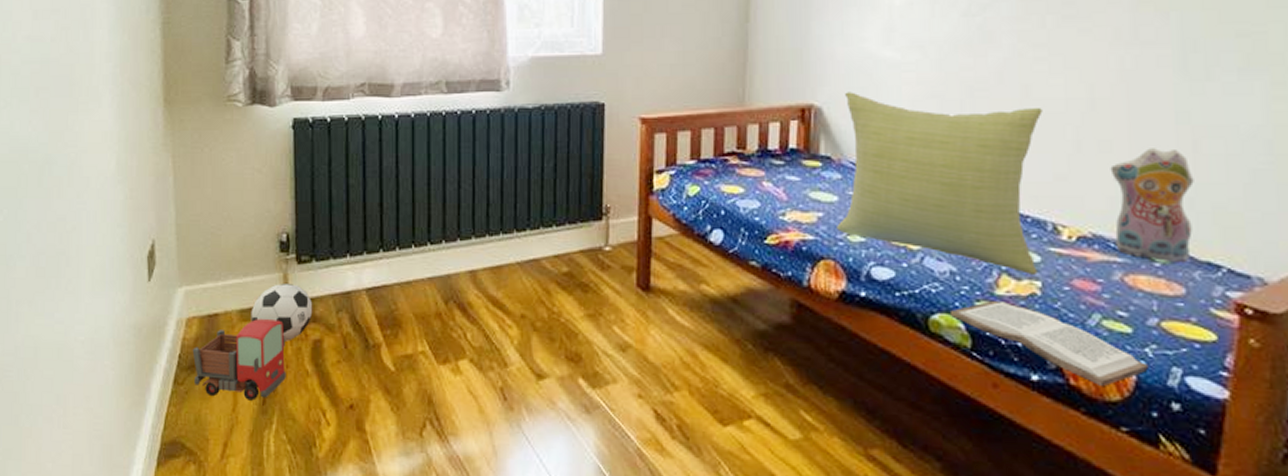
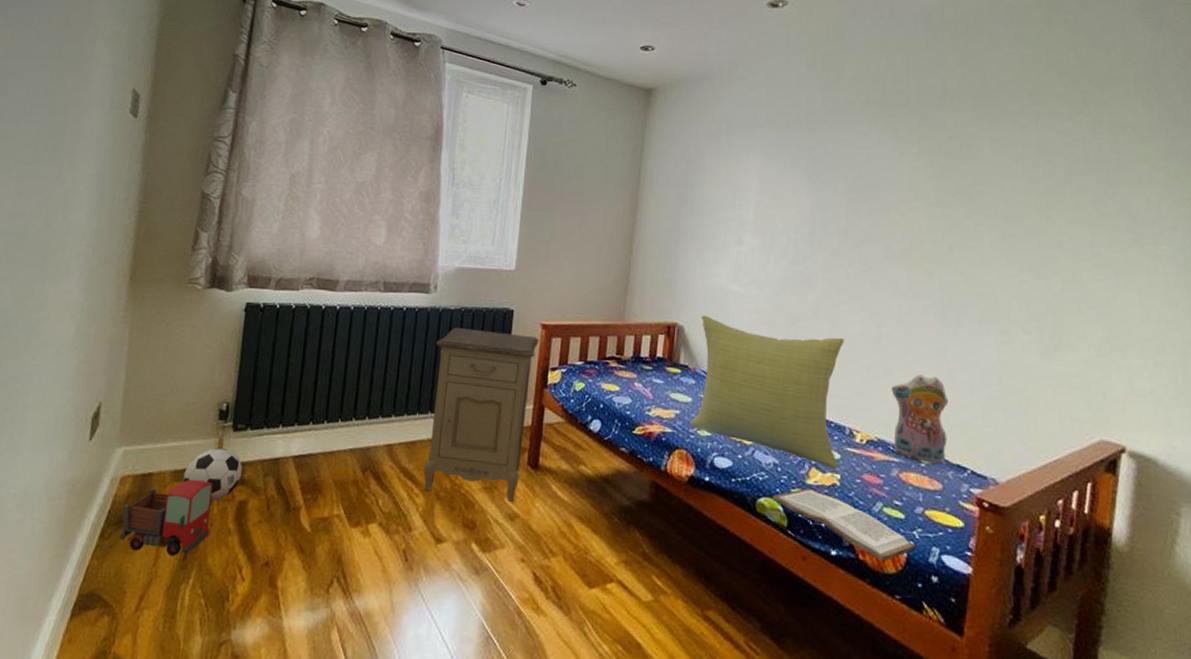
nightstand: none [515,130,639,330] -> present [423,328,539,502]

